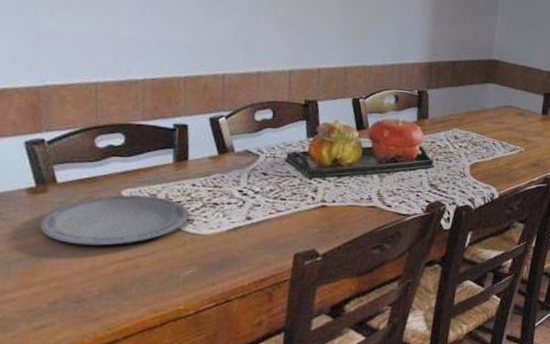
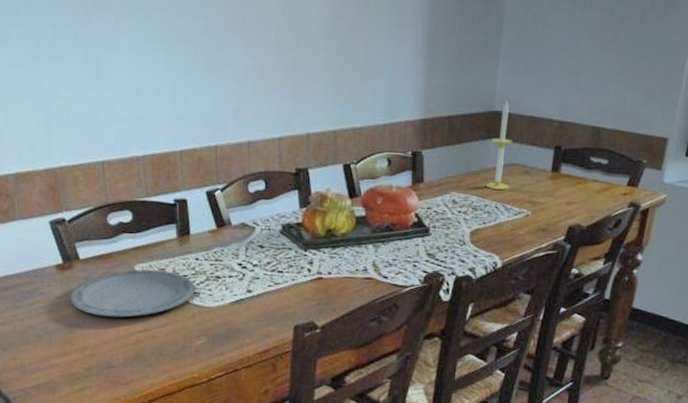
candle: none [484,50,508,128] -> present [486,99,513,190]

